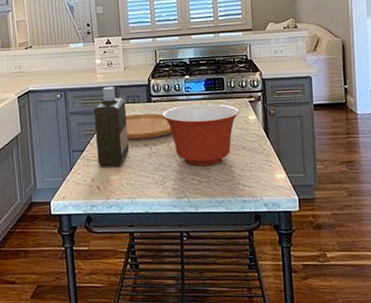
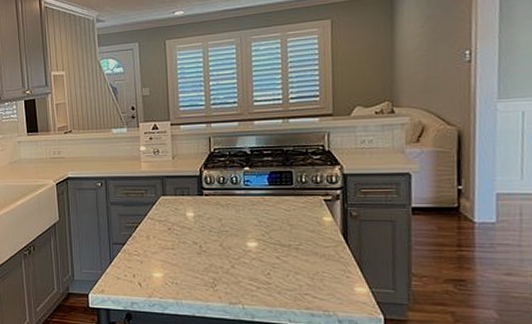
bottle: present [94,86,129,168] -> none [137,176,176,265]
cutting board: present [125,113,172,140] -> none [172,207,226,236]
mixing bowl: present [162,104,239,166] -> none [215,200,311,271]

